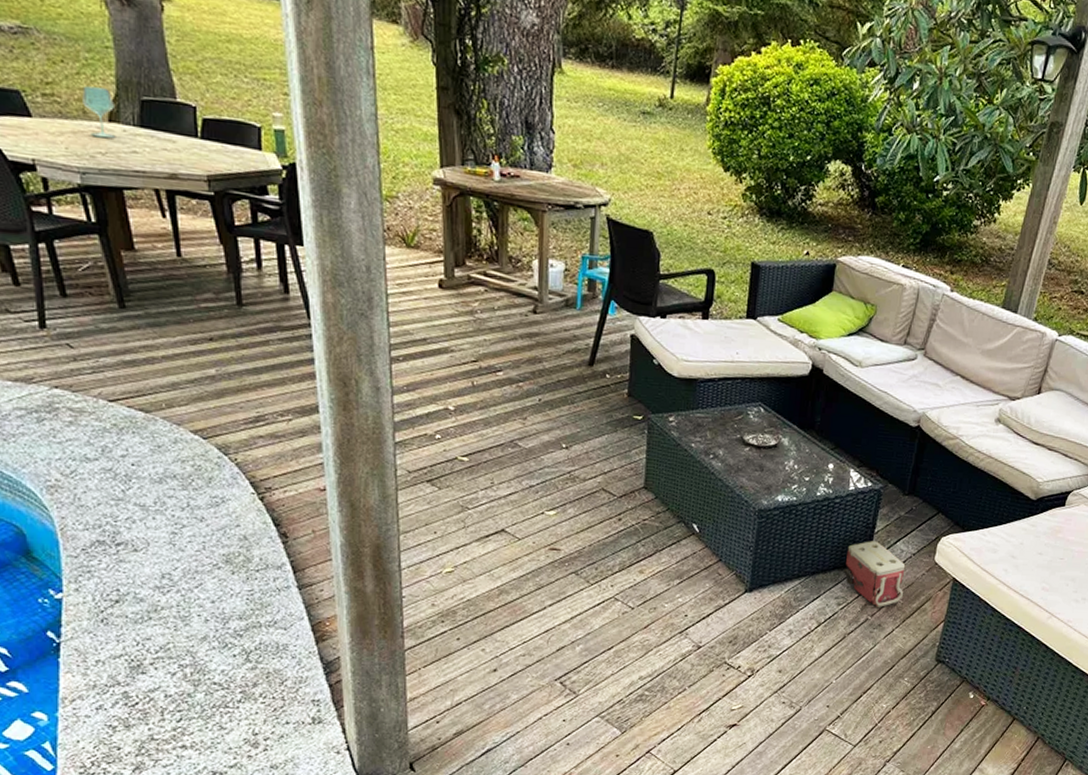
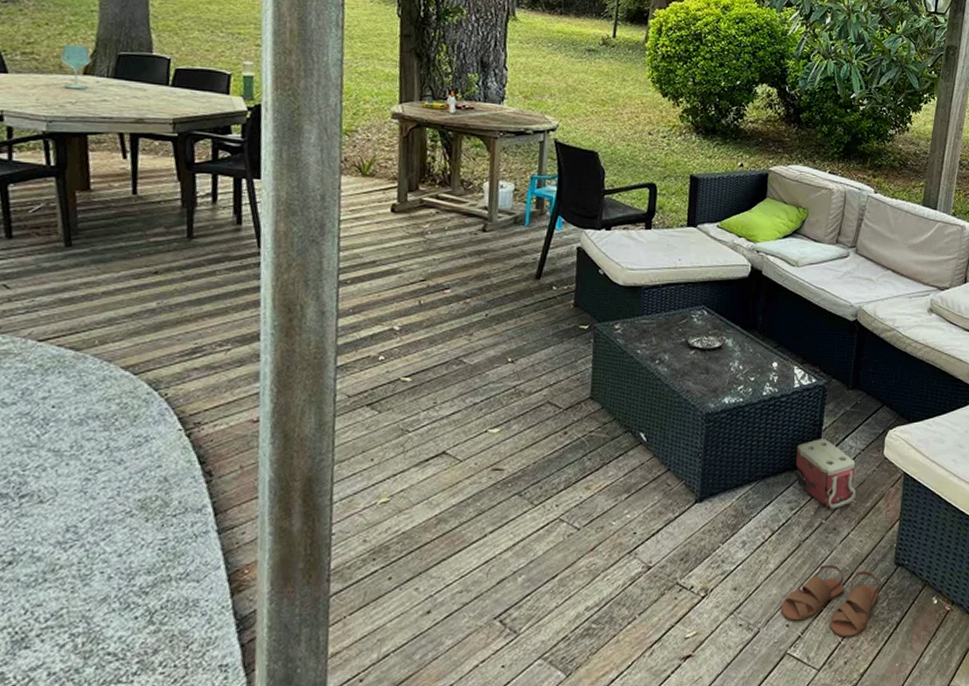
sandal: none [822,656,919,720] -> present [780,564,880,637]

